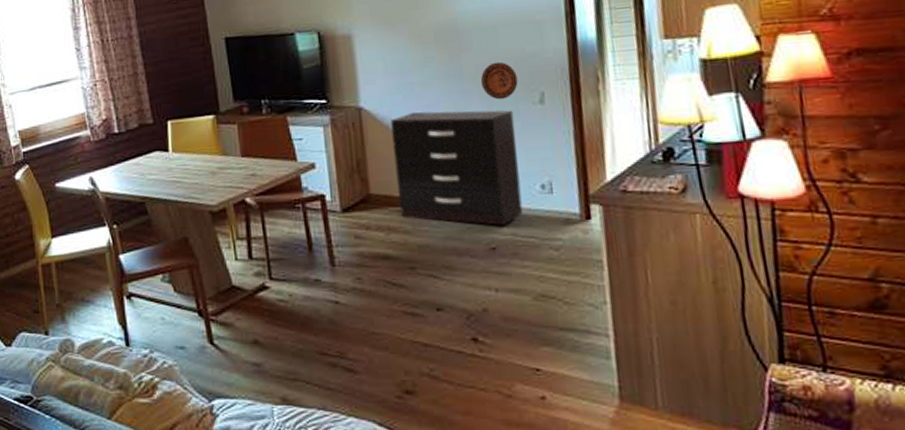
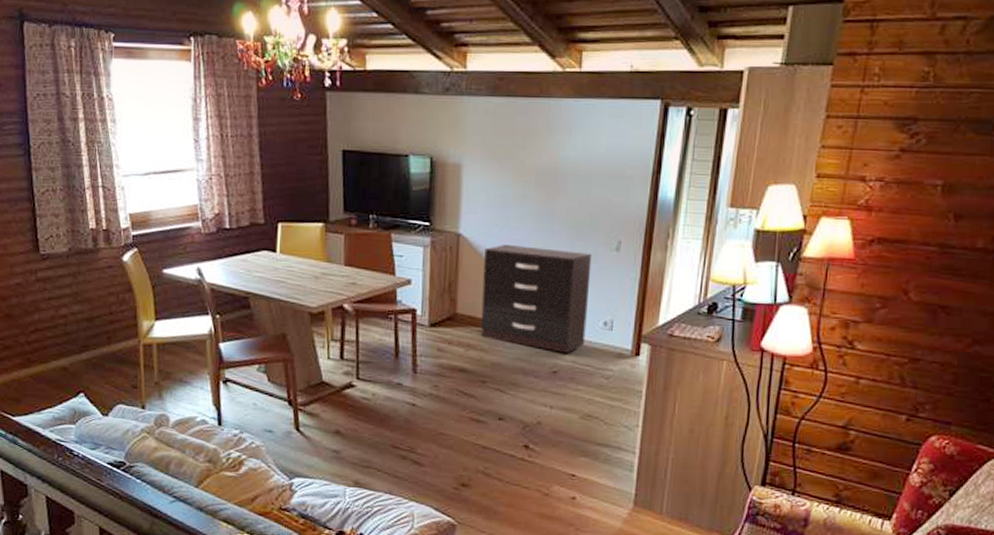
decorative plate: present [480,61,518,100] -> none [568,208,601,243]

